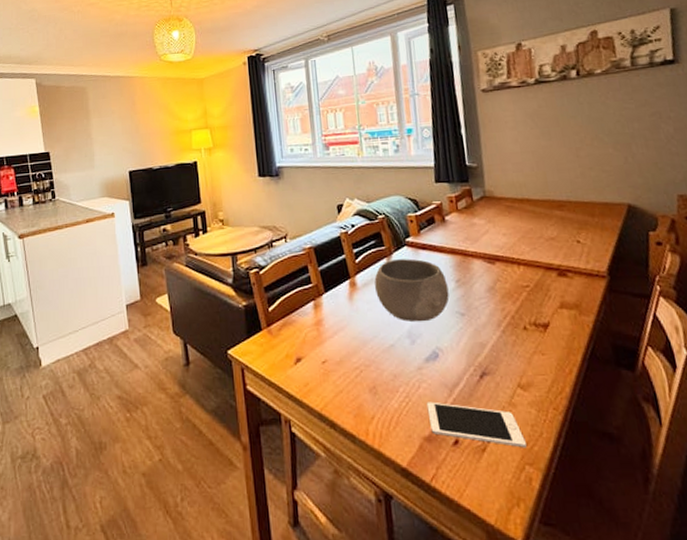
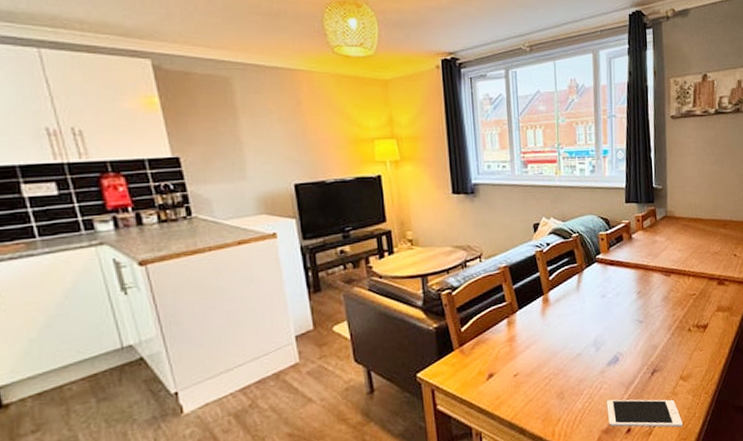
bowl: present [374,259,450,322] -> none [566,274,631,332]

